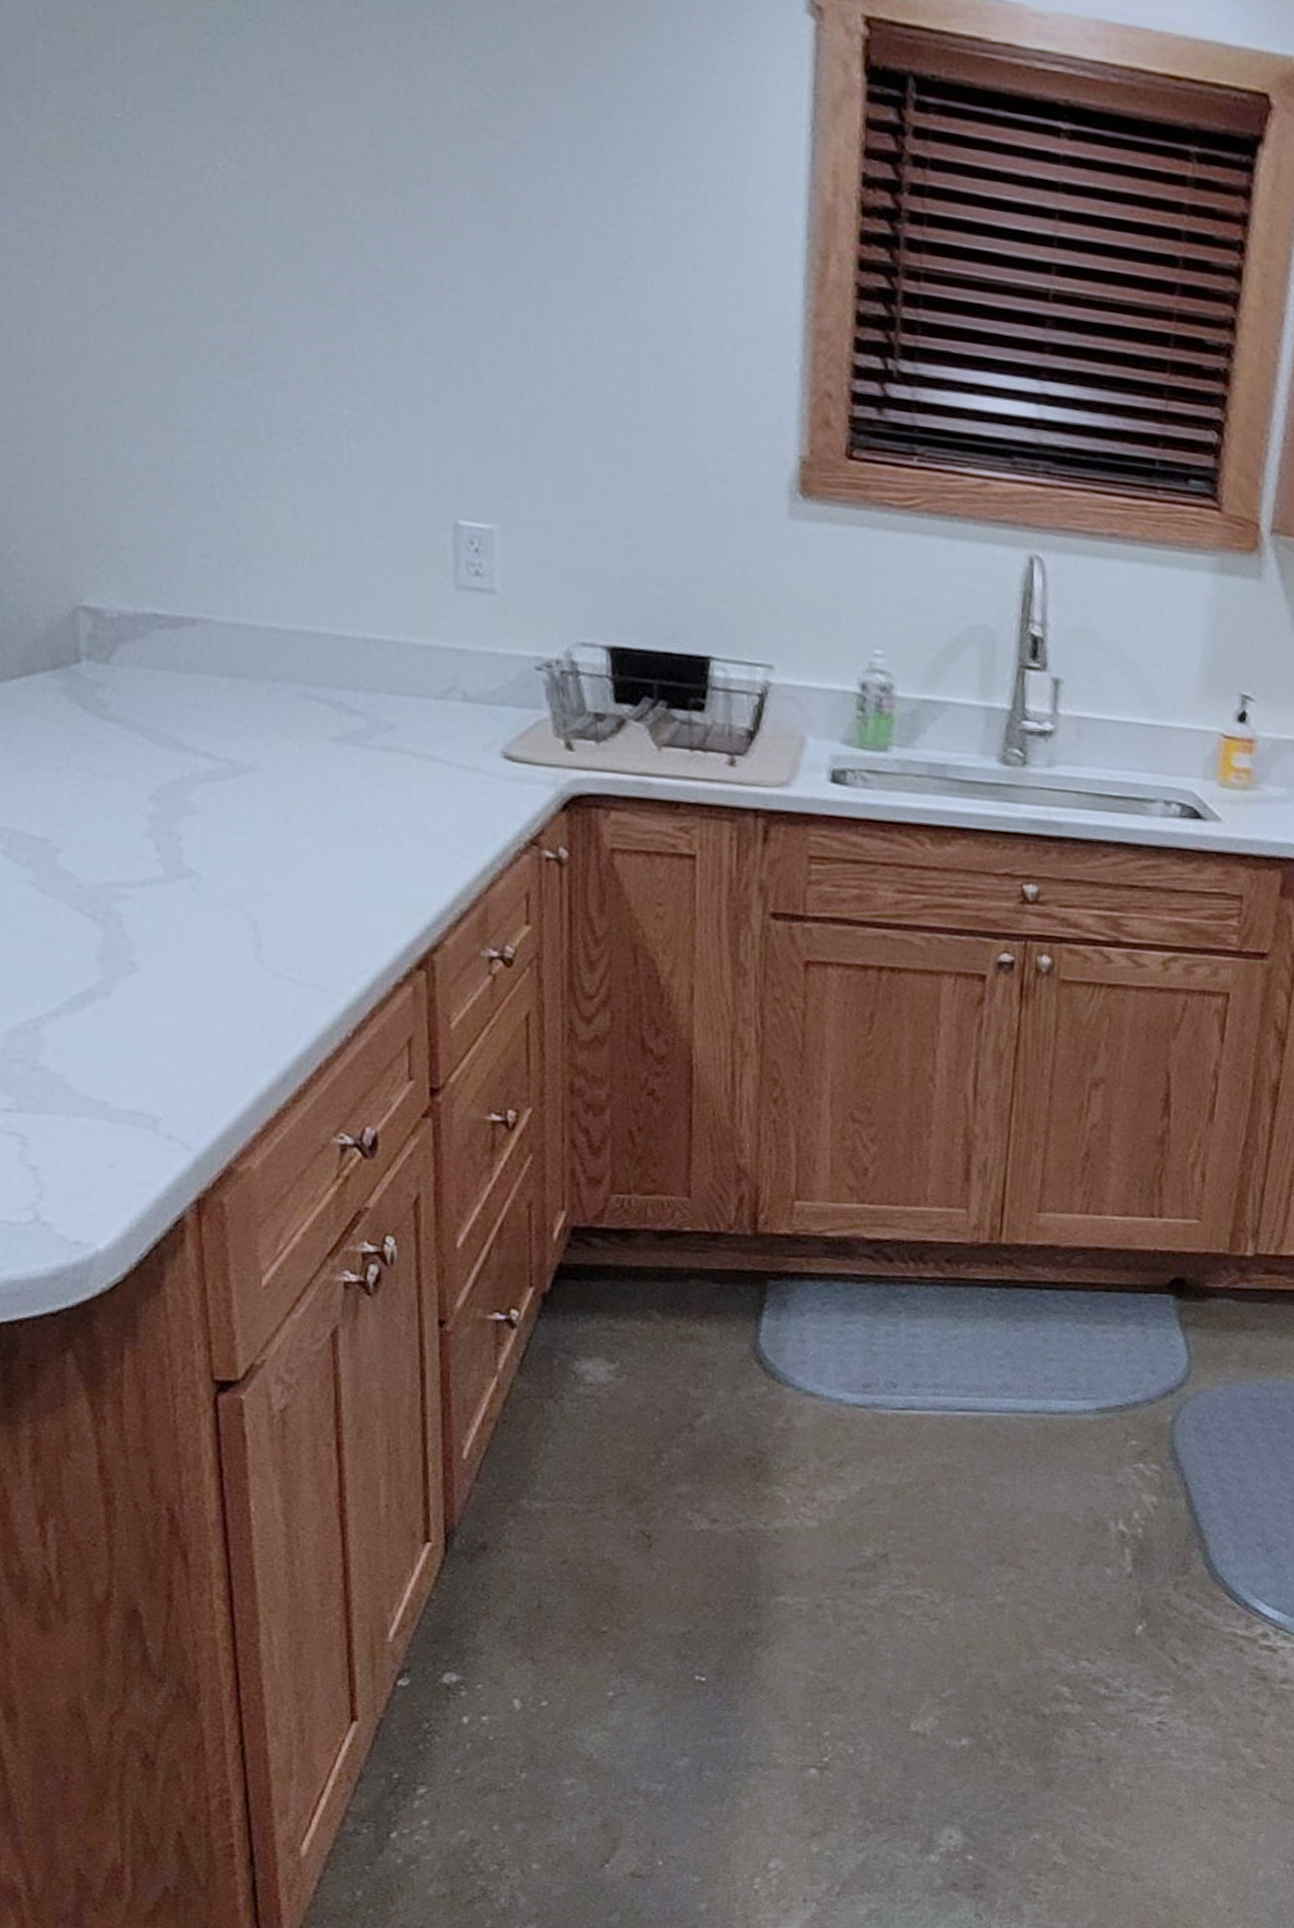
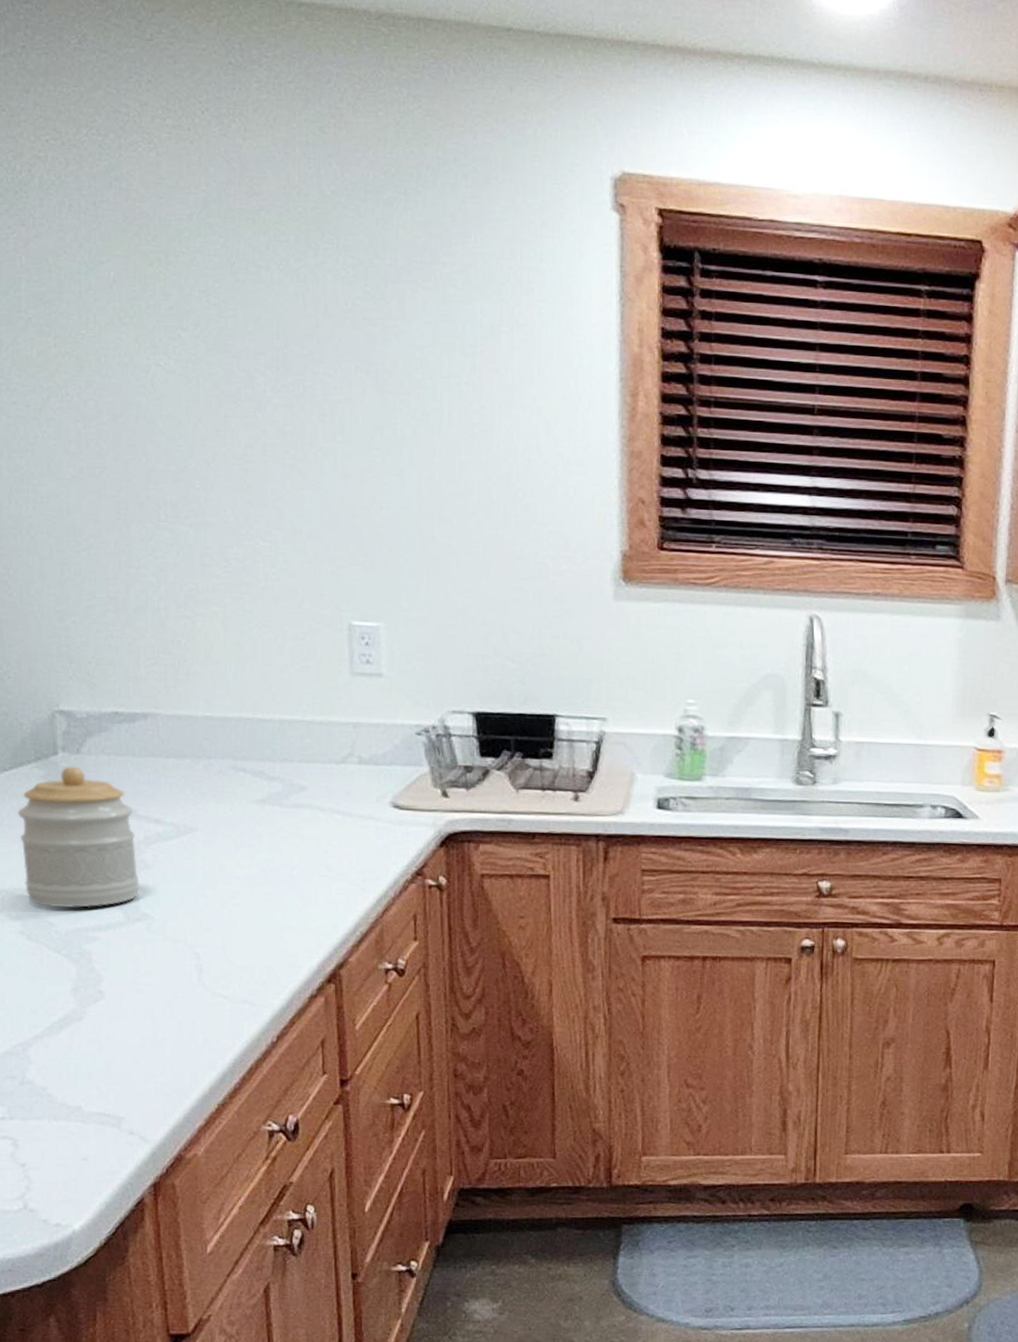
jar: none [28,678,184,858] -> present [17,766,140,908]

